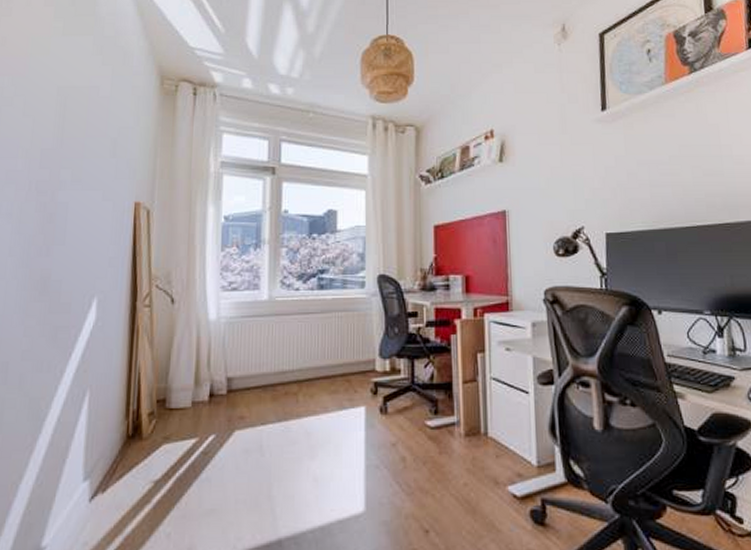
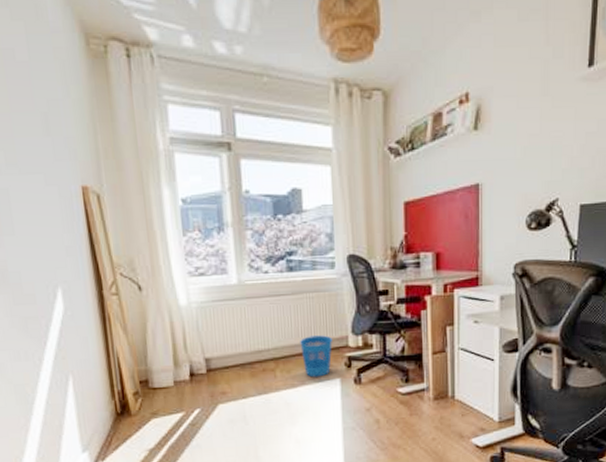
wastebasket: none [326,357,359,404] -> present [300,335,332,377]

